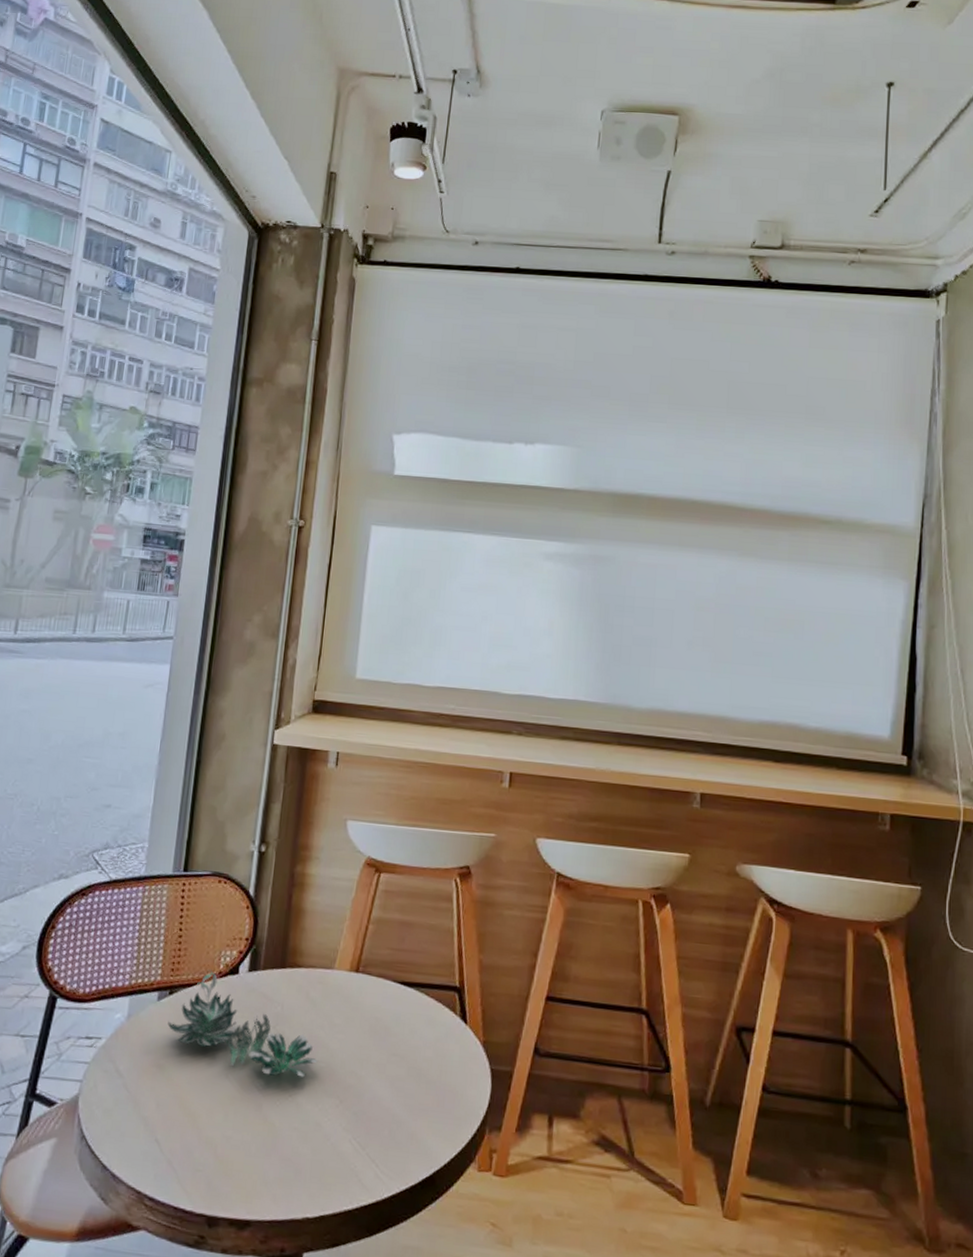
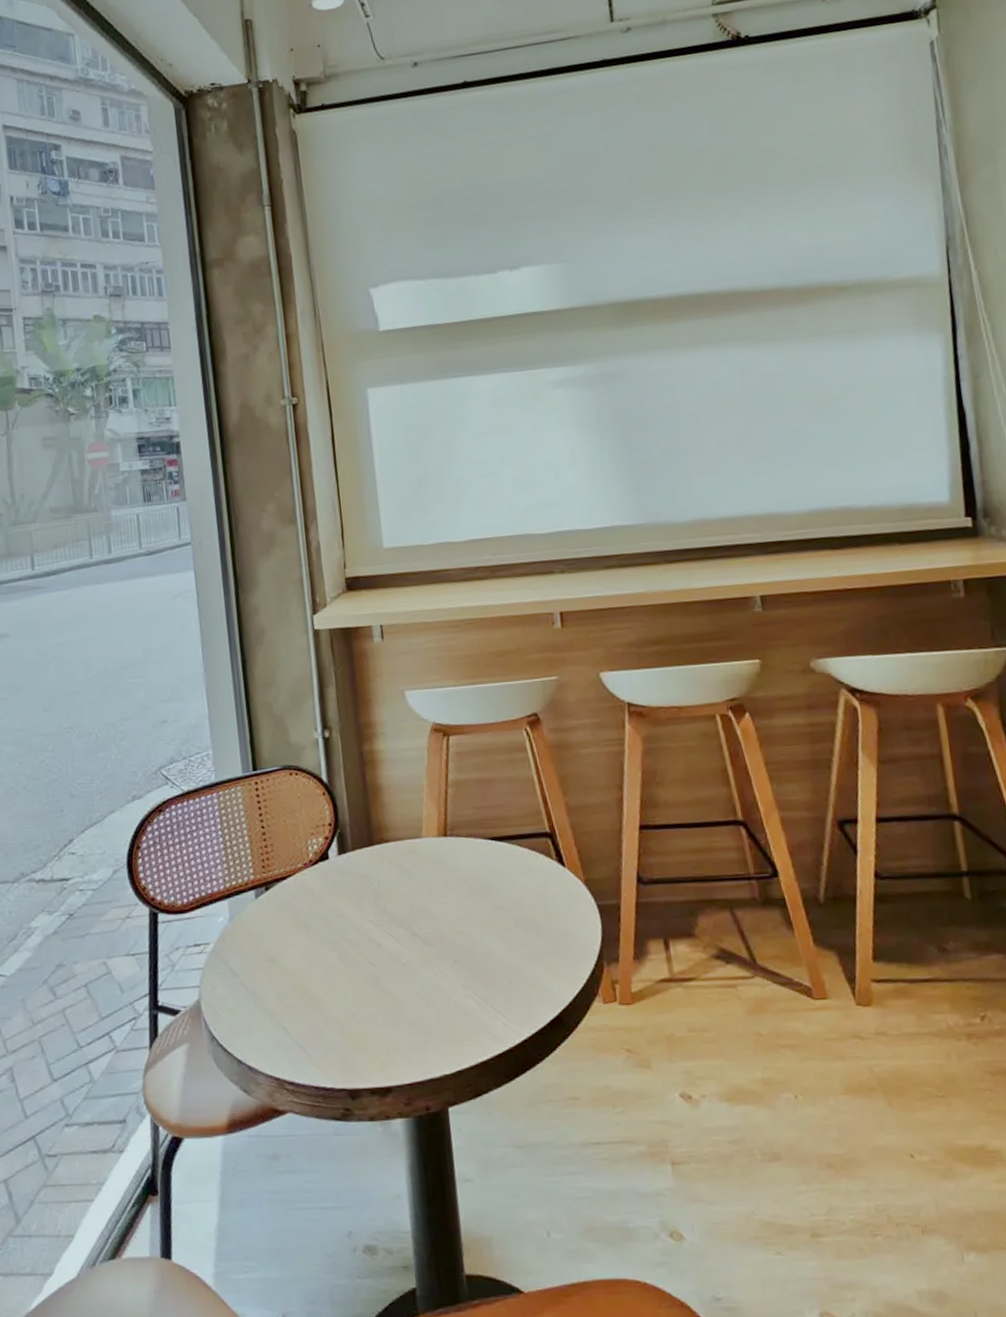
succulent plant: present [168,970,318,1078] -> none [270,860,425,949]

